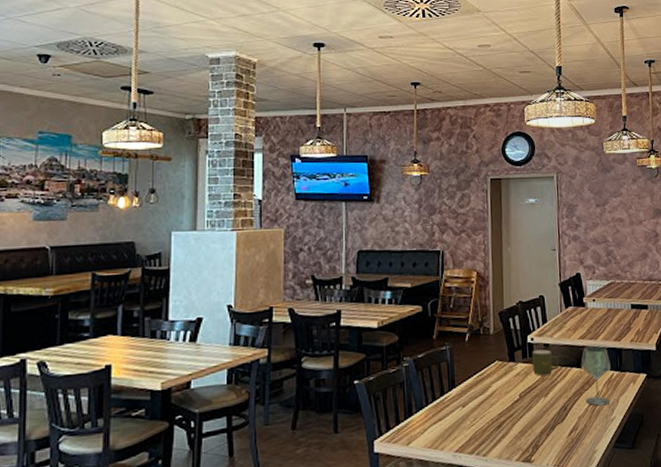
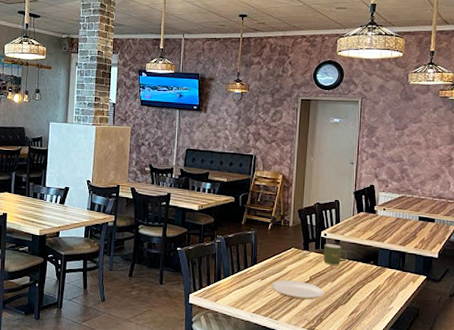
plate: none [475,401,537,426] -> present [271,280,324,300]
wine glass: present [581,346,611,406] -> none [366,247,394,296]

